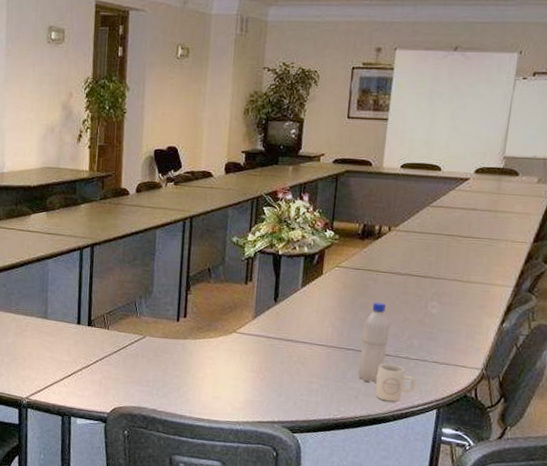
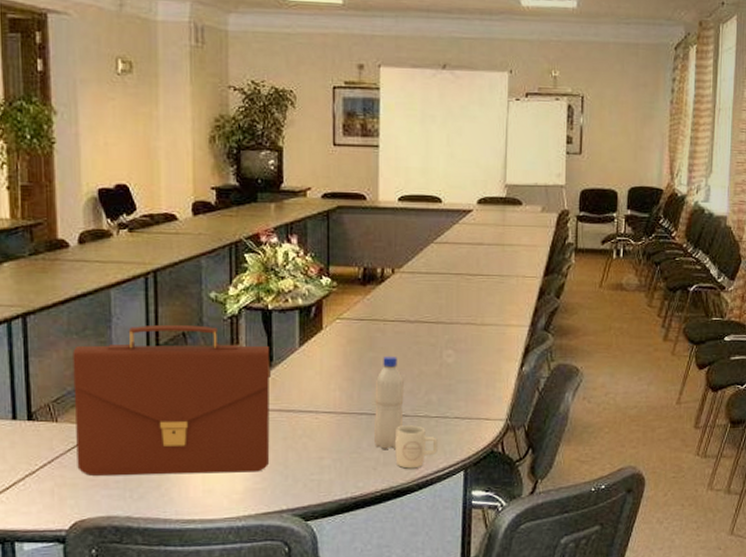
briefcase: none [120,260,276,388] -> present [73,324,271,476]

